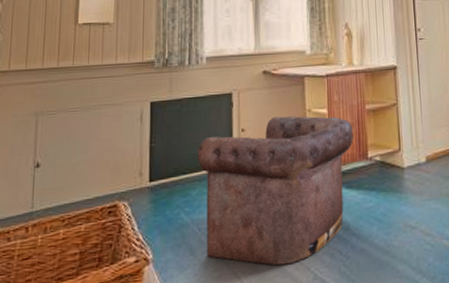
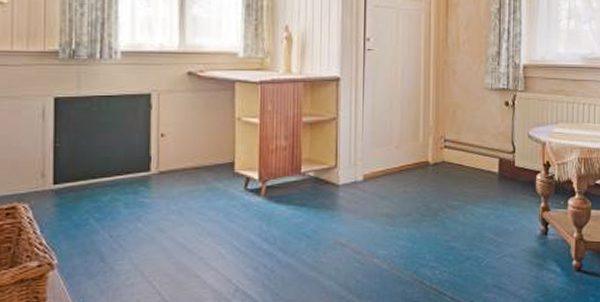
armchair: present [197,115,354,266] -> none [109,123,287,277]

